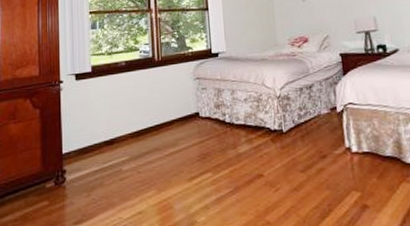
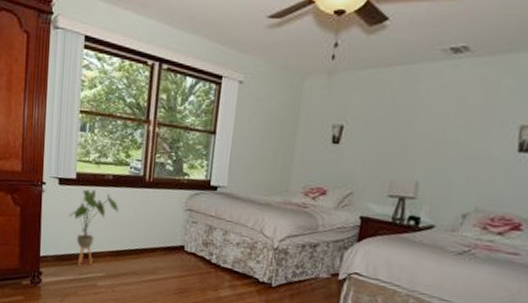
house plant: none [87,78,134,155] -> present [68,189,119,267]

